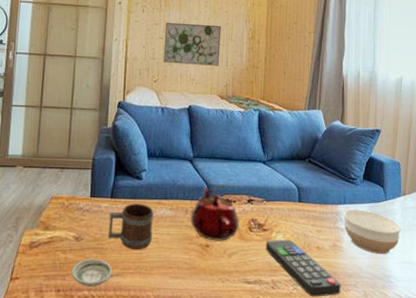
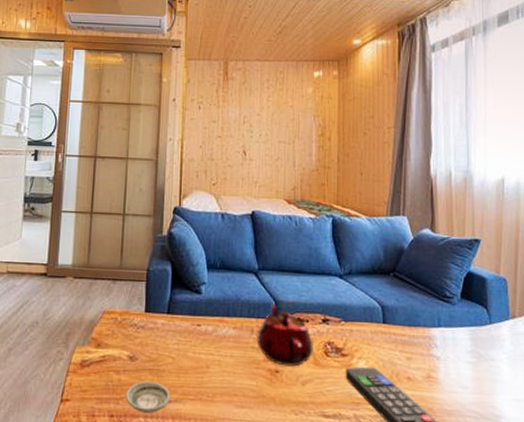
mug: present [108,203,154,249] -> none [165,320,216,373]
wall art: present [163,22,222,66] -> none [222,119,287,167]
bowl: present [344,209,401,255] -> none [439,333,512,390]

